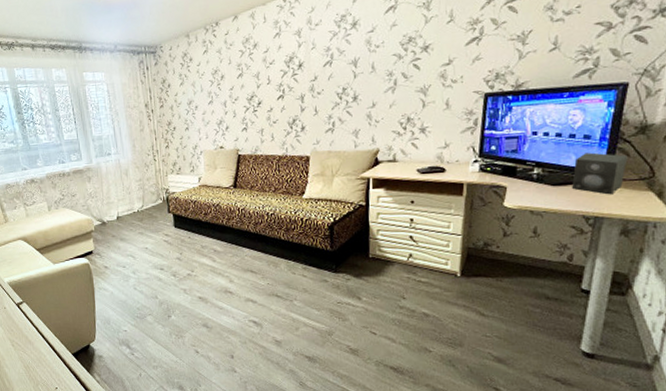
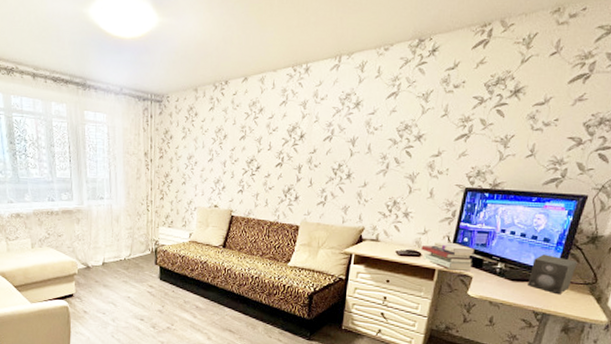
books: none [444,153,505,182] -> present [421,242,475,271]

